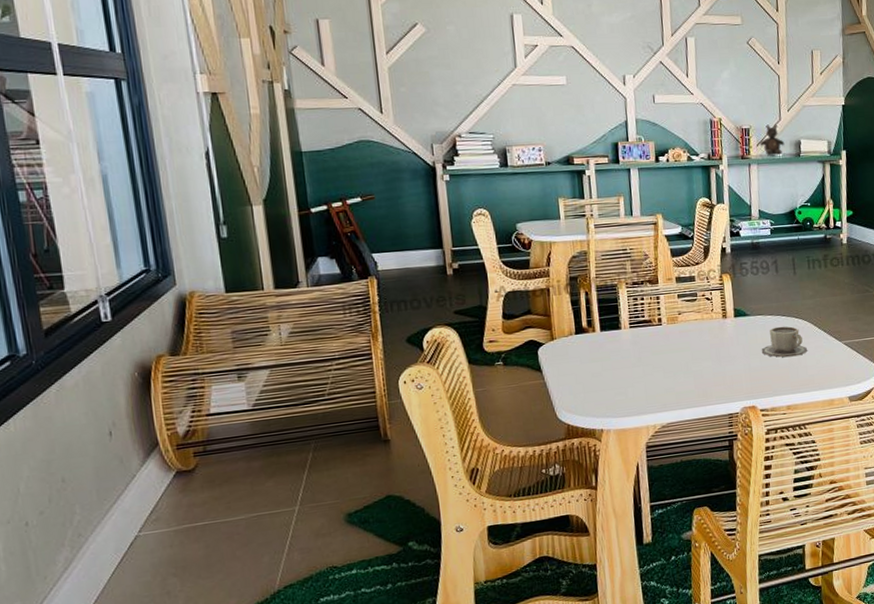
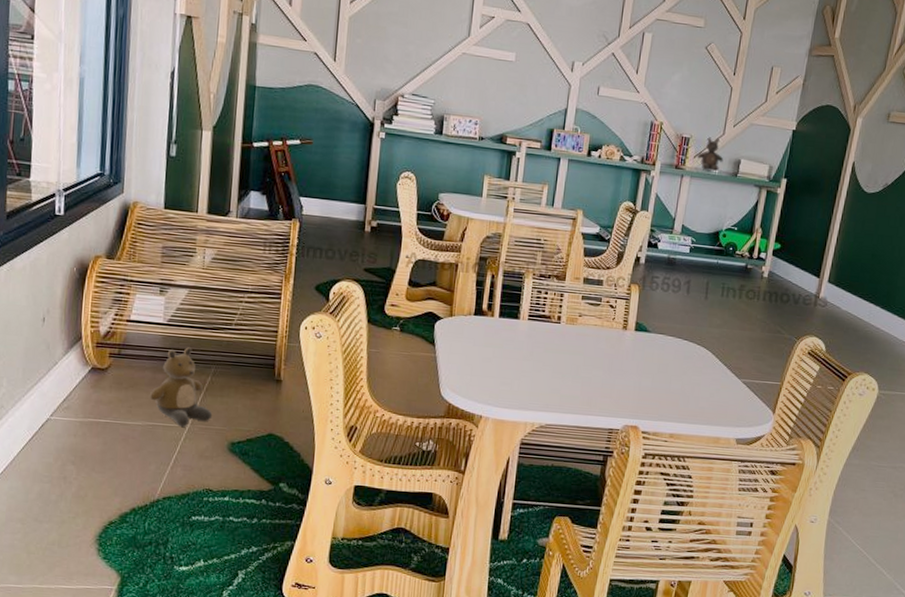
bear: none [247,428,322,510] -> present [149,347,213,427]
cup: present [761,326,808,358] -> none [655,349,704,385]

